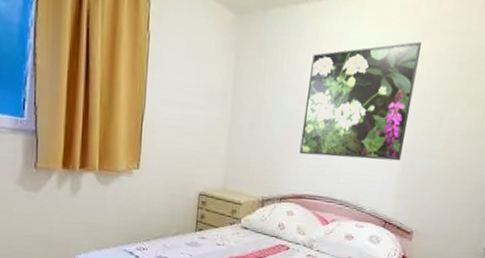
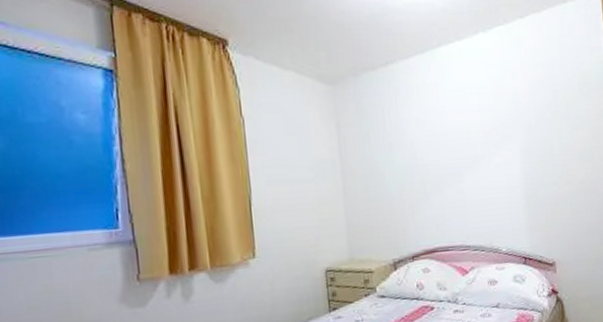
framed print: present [299,41,421,161] -> none [413,79,523,208]

